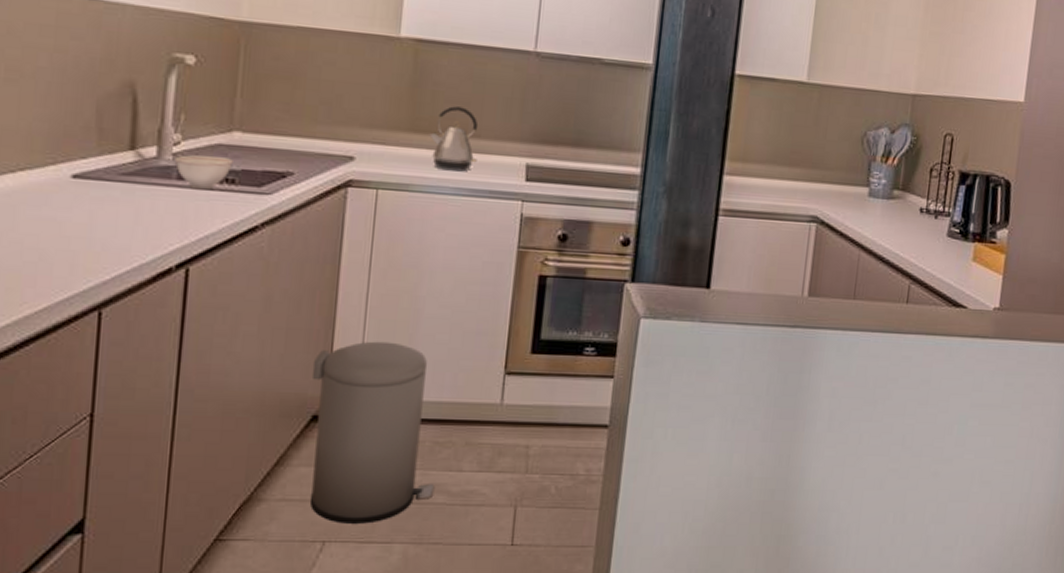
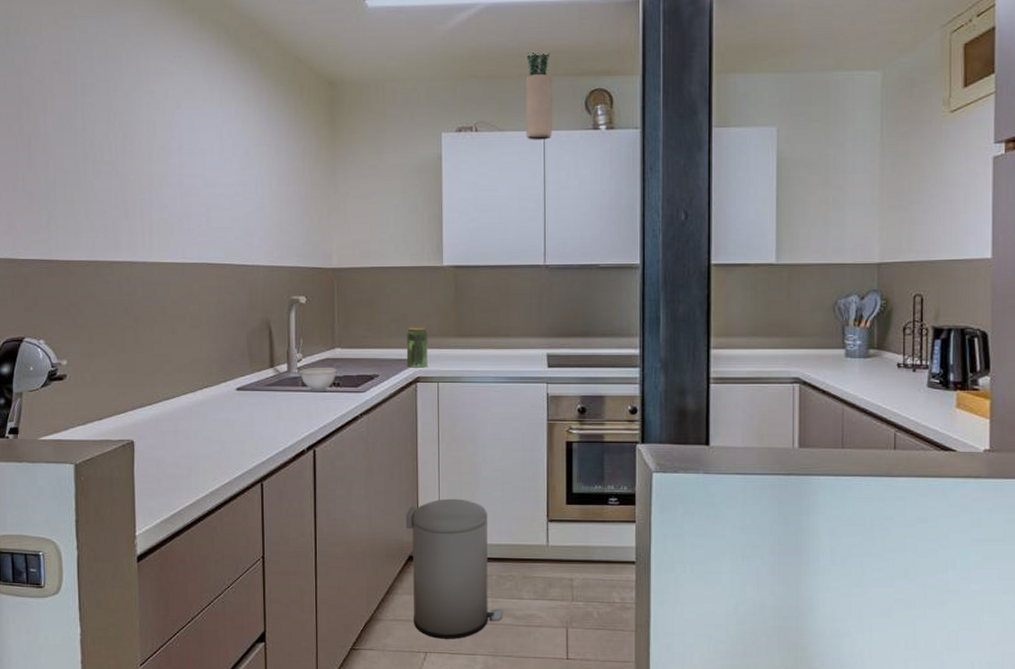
jar: none [335,112,370,169] -> present [406,327,428,368]
kettle: present [429,106,479,172] -> none [471,314,509,364]

